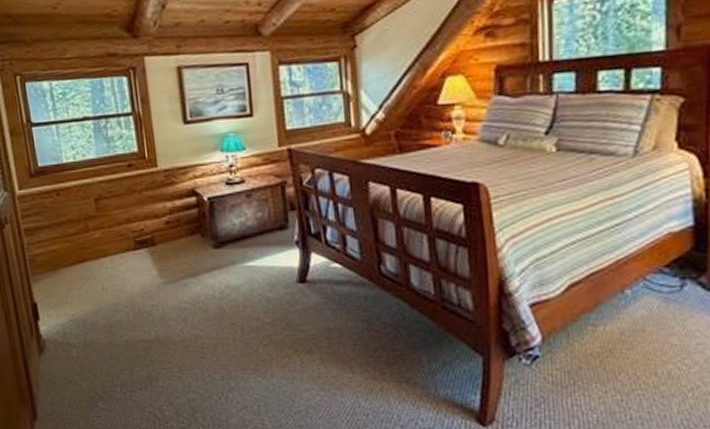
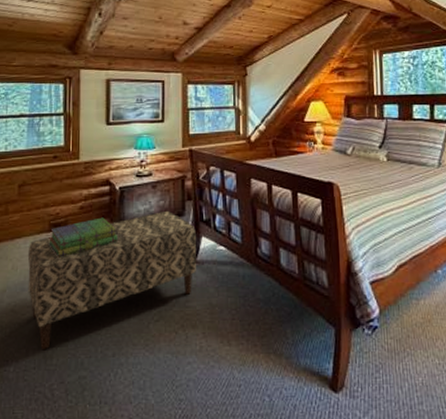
bench: none [115,223,308,372] -> present [27,210,196,351]
stack of books: none [136,233,213,278] -> present [49,217,118,258]

